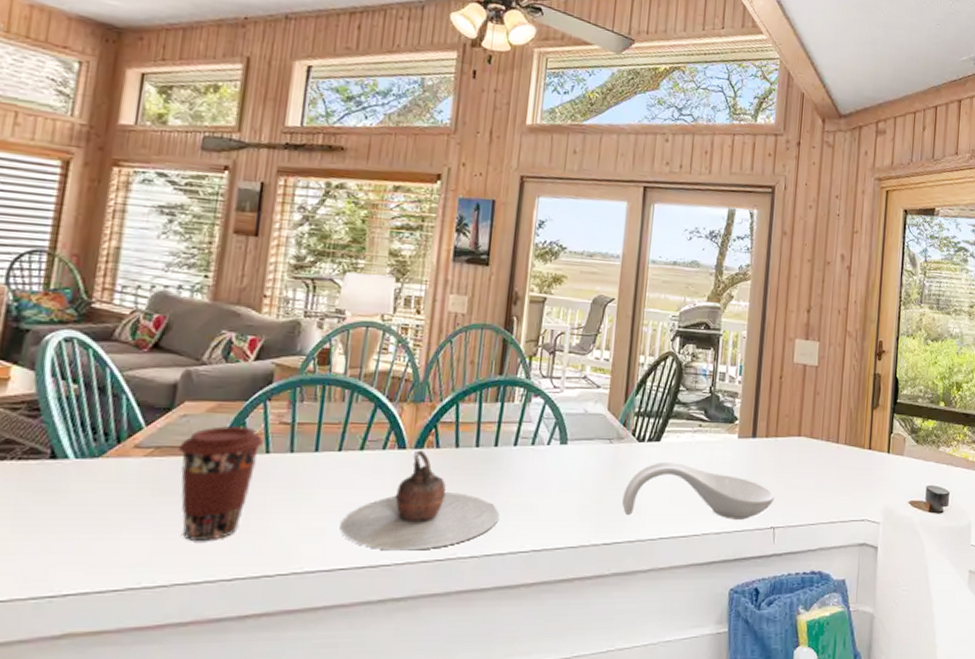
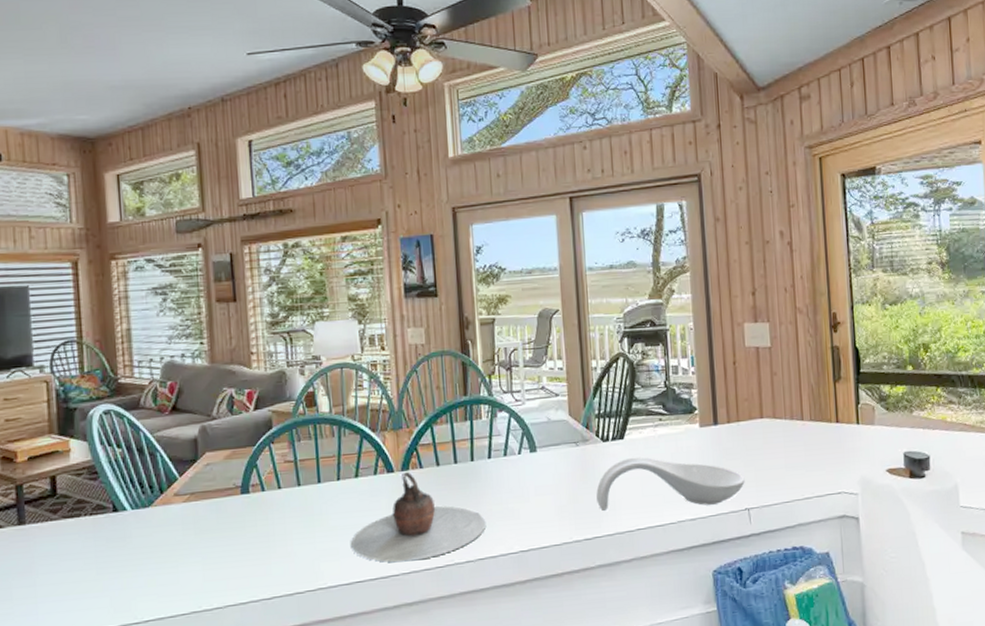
coffee cup: present [178,426,264,540] -> none [208,468,275,569]

